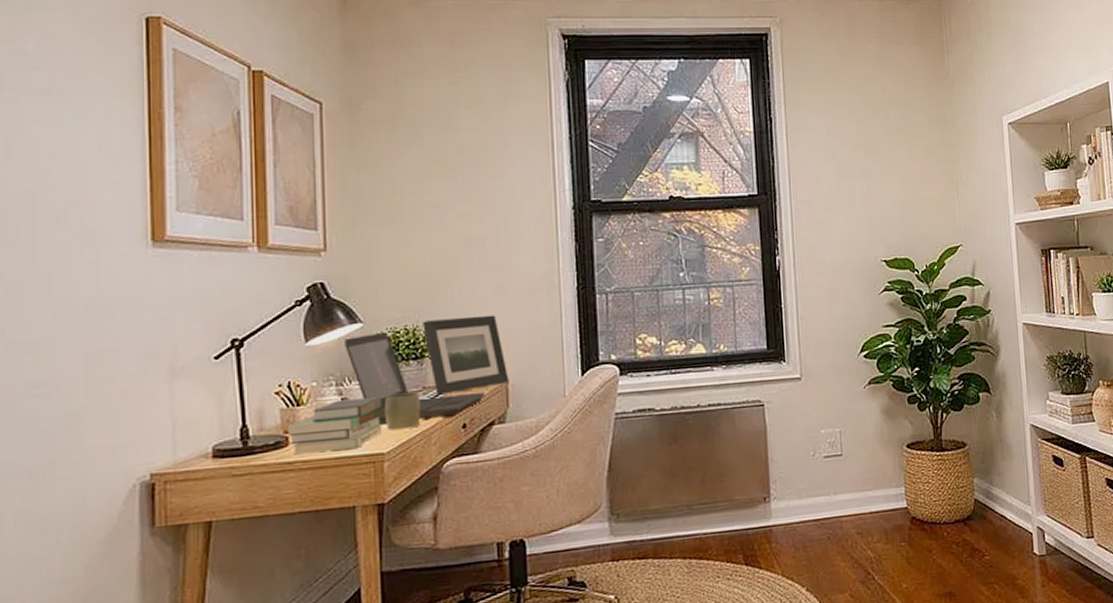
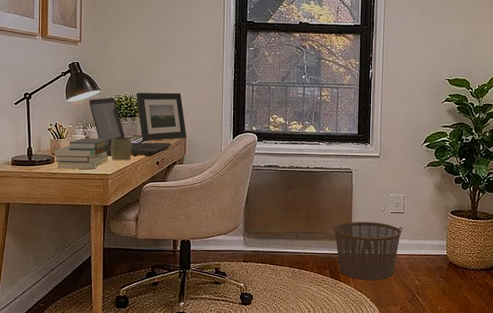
basket: none [742,473,843,562] -> present [332,221,403,280]

